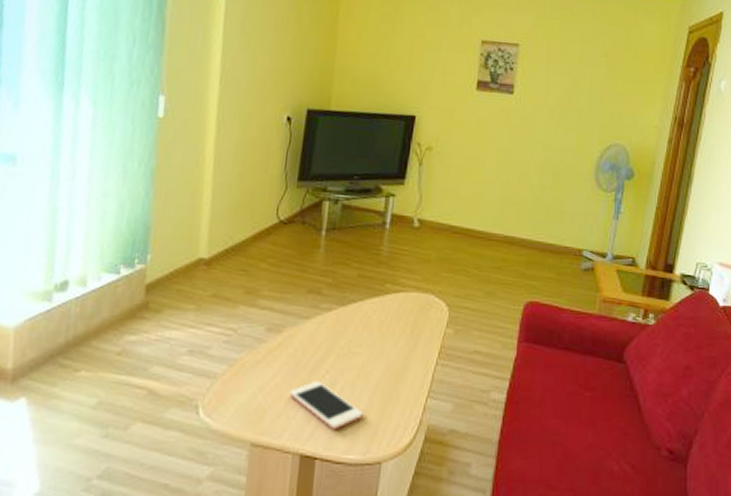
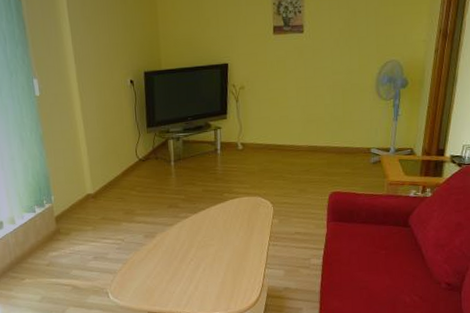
cell phone: present [289,380,364,430] -> none [167,266,222,297]

